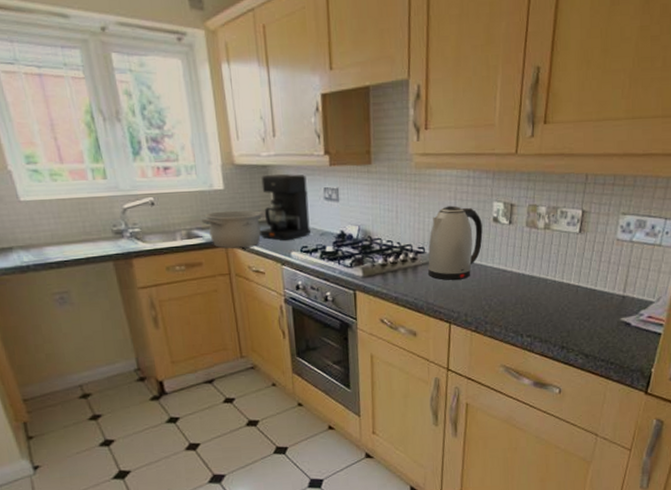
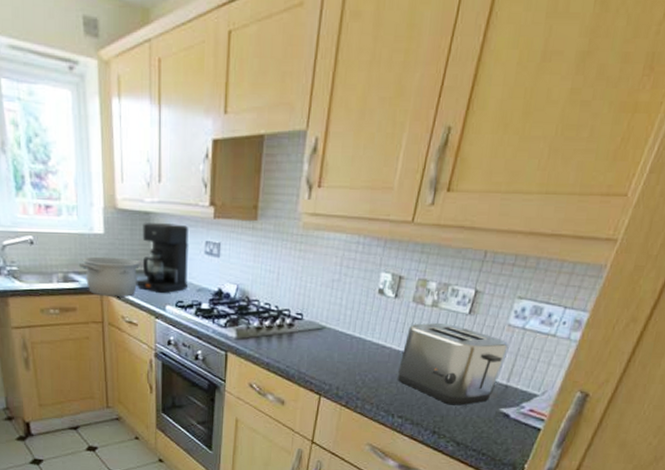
kettle: present [427,205,483,280] -> none [303,272,367,351]
toaster: none [521,243,619,320] -> present [398,322,508,406]

